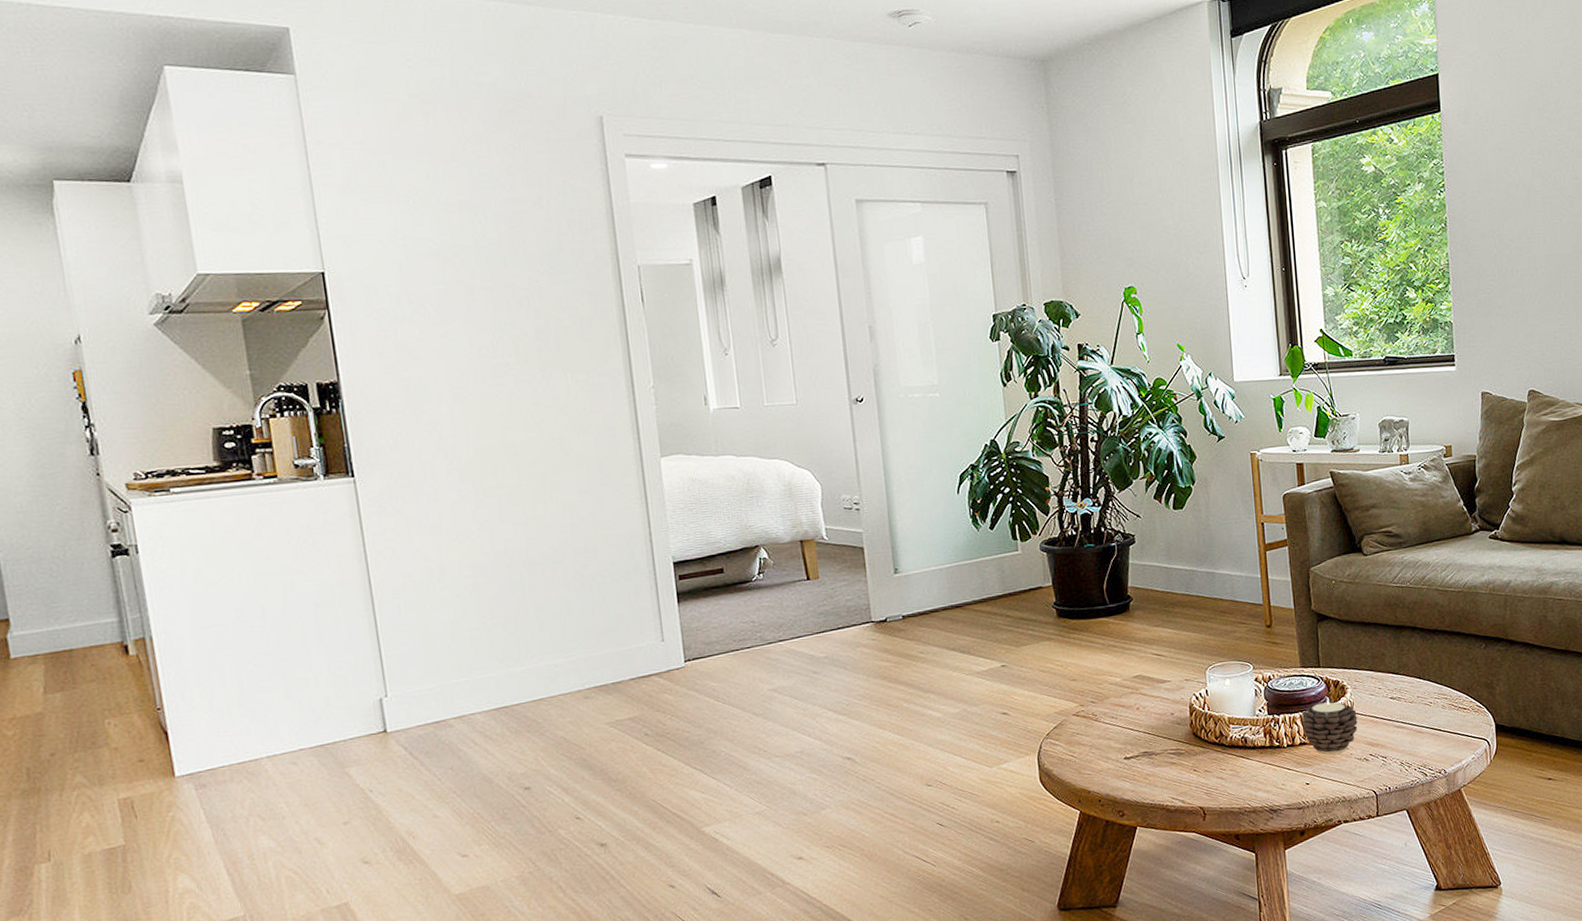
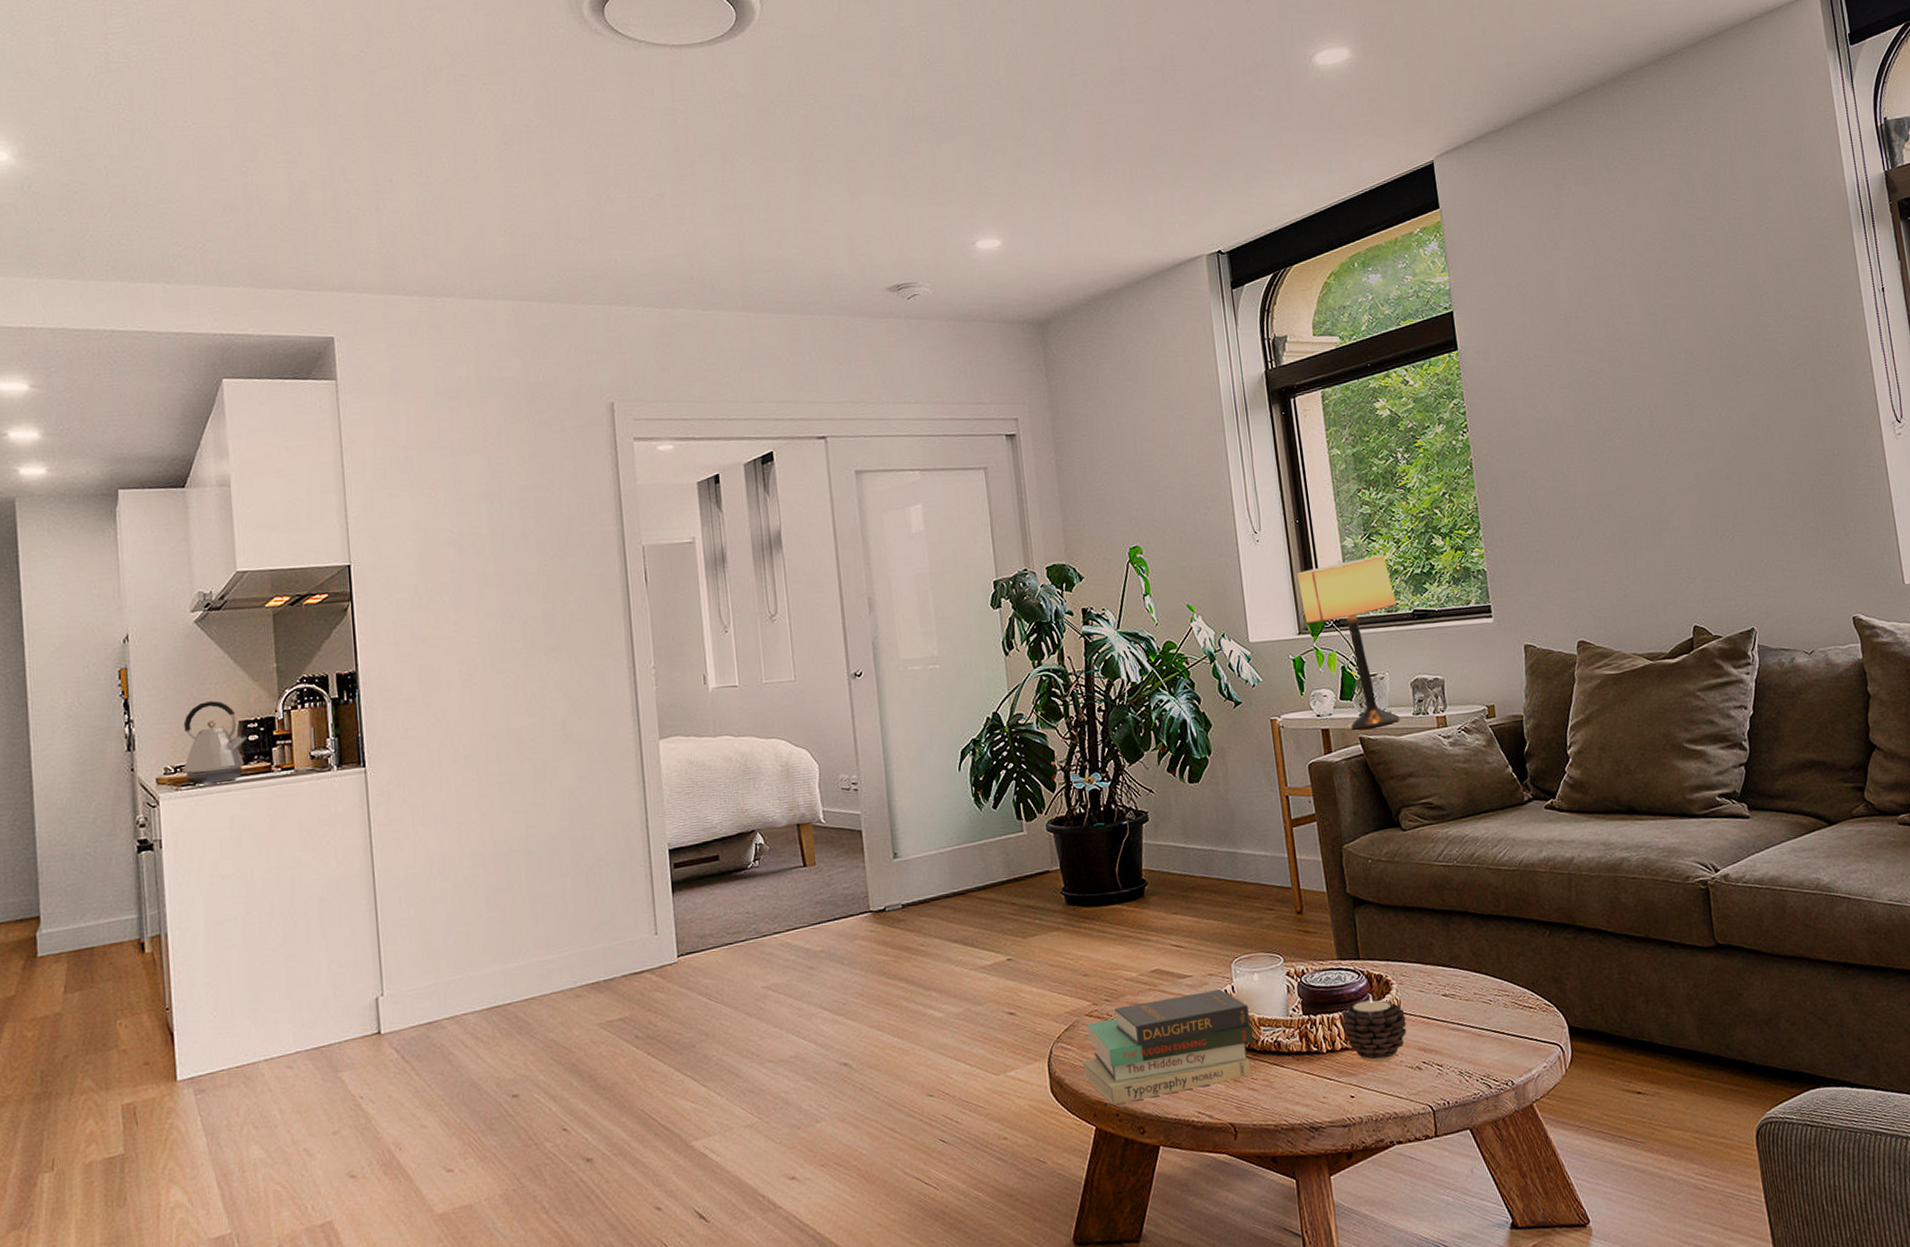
kettle: none [151,406,223,491] -> present [182,701,247,785]
books: none [1068,692,1224,793] -> present [1081,988,1254,1106]
table lamp: none [1280,304,1371,465] -> present [1297,554,1400,730]

